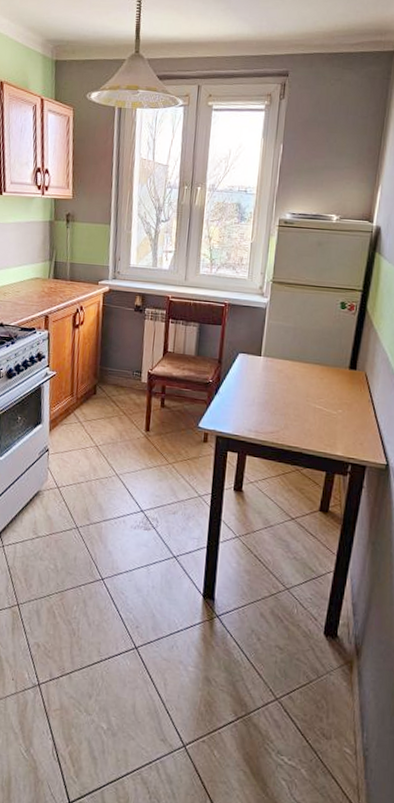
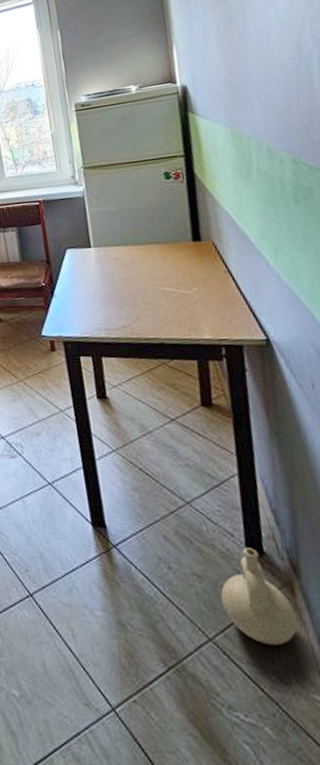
ceramic jug: none [294,631,349,709] -> present [221,548,298,646]

